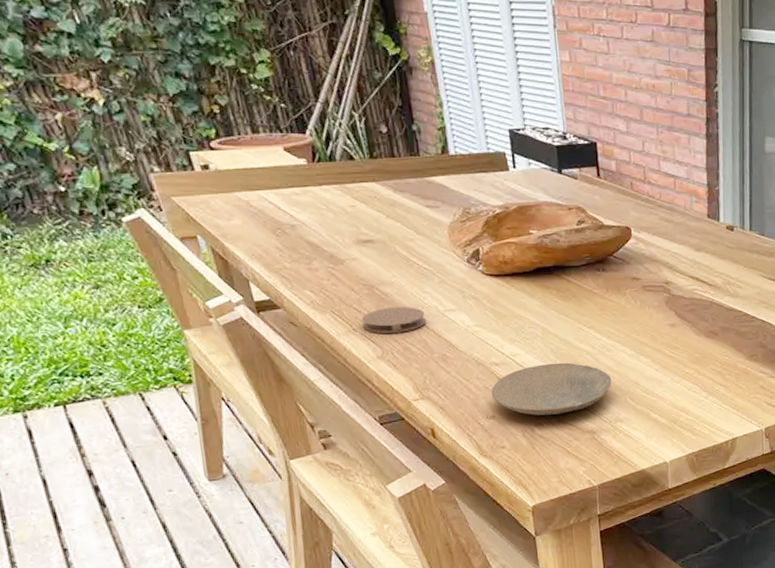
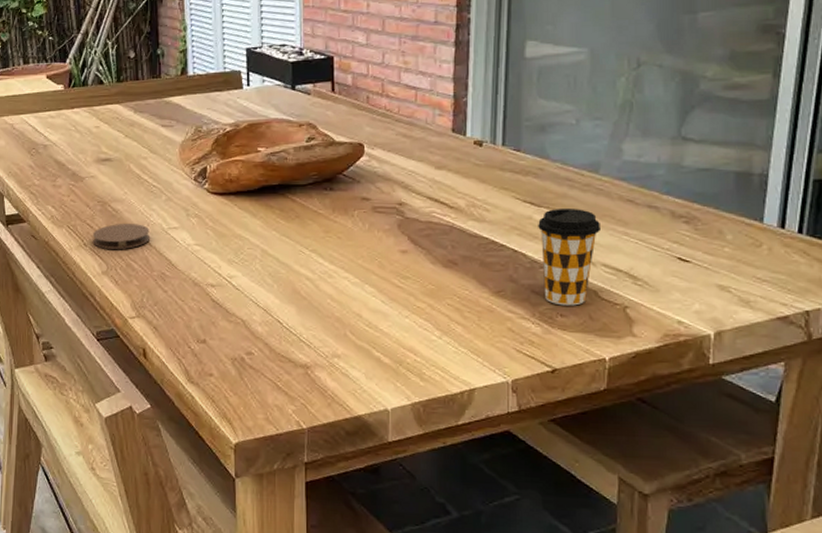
plate: present [491,362,612,416] -> none [204,287,331,344]

